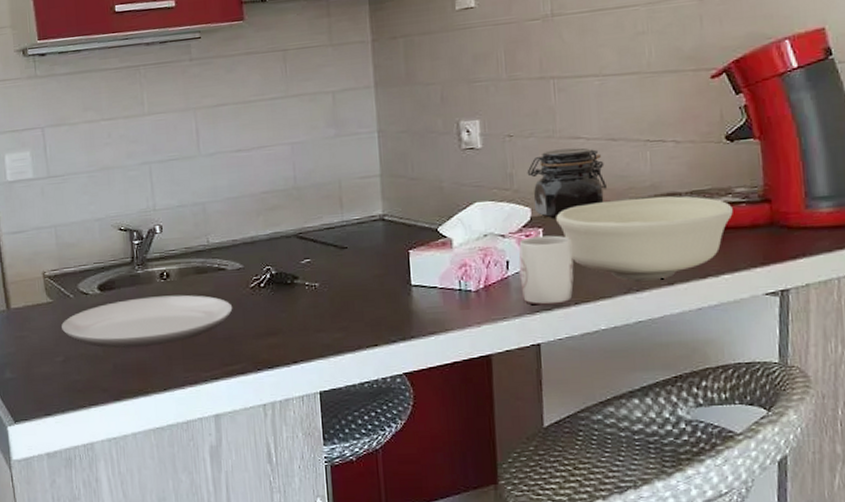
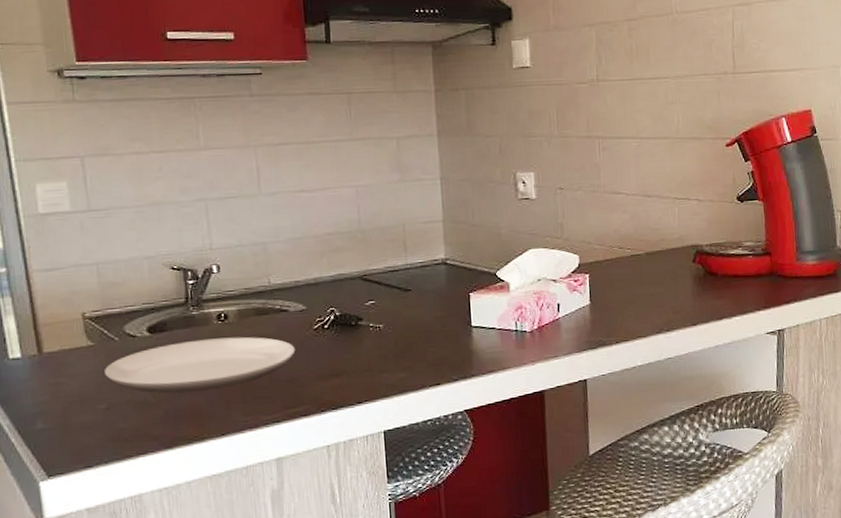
mug: present [518,235,575,307] -> none [568,280,616,345]
jar: present [527,148,606,219] -> none [575,202,642,266]
bowl: present [556,196,733,281] -> none [600,247,743,322]

